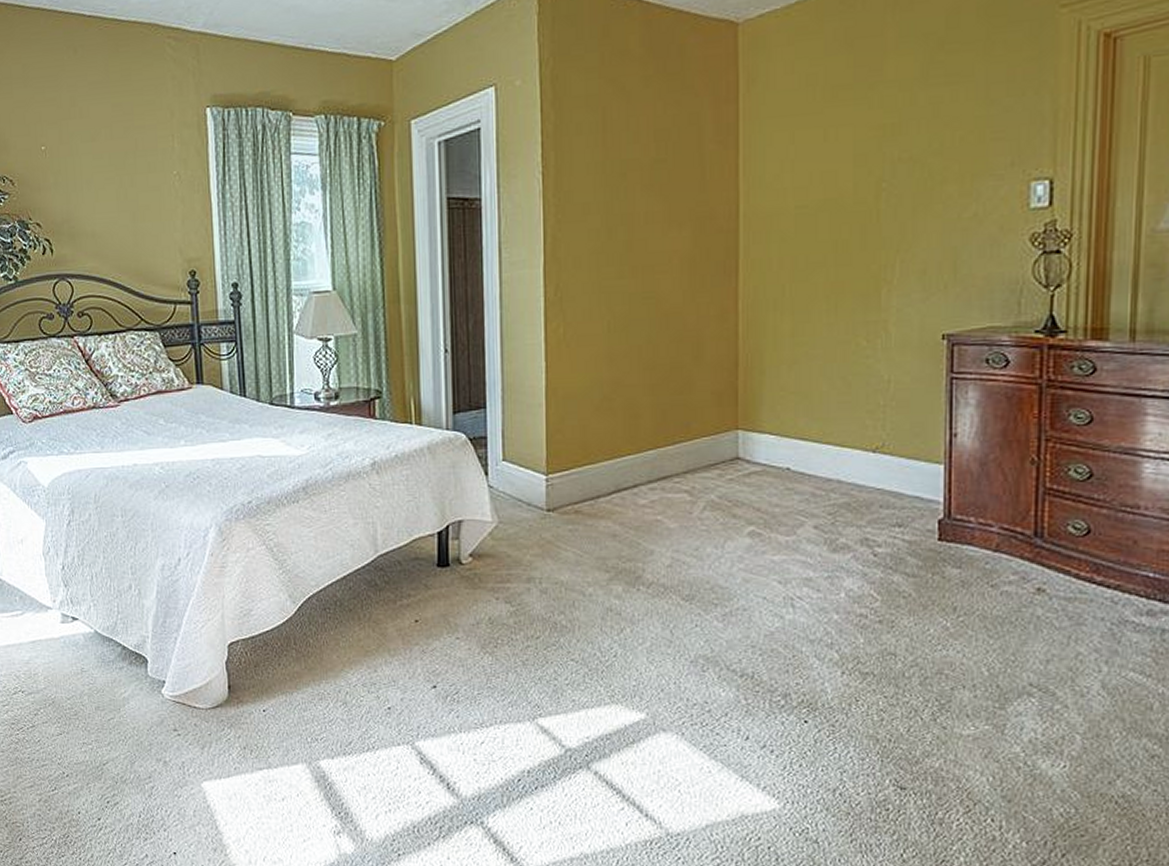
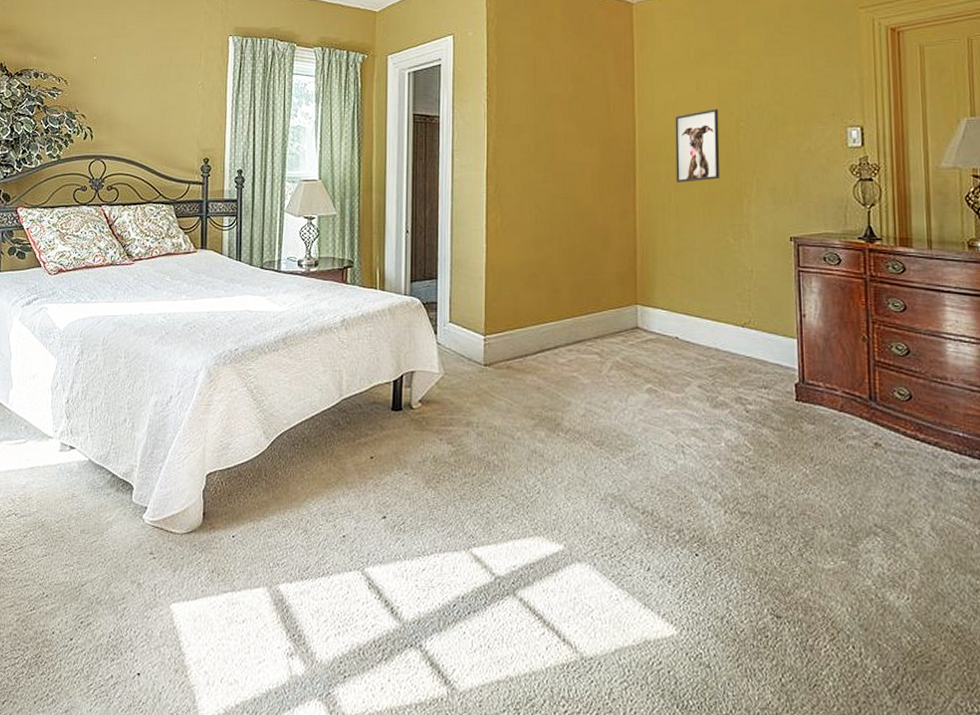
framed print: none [793,165,853,270] -> present [675,108,720,182]

